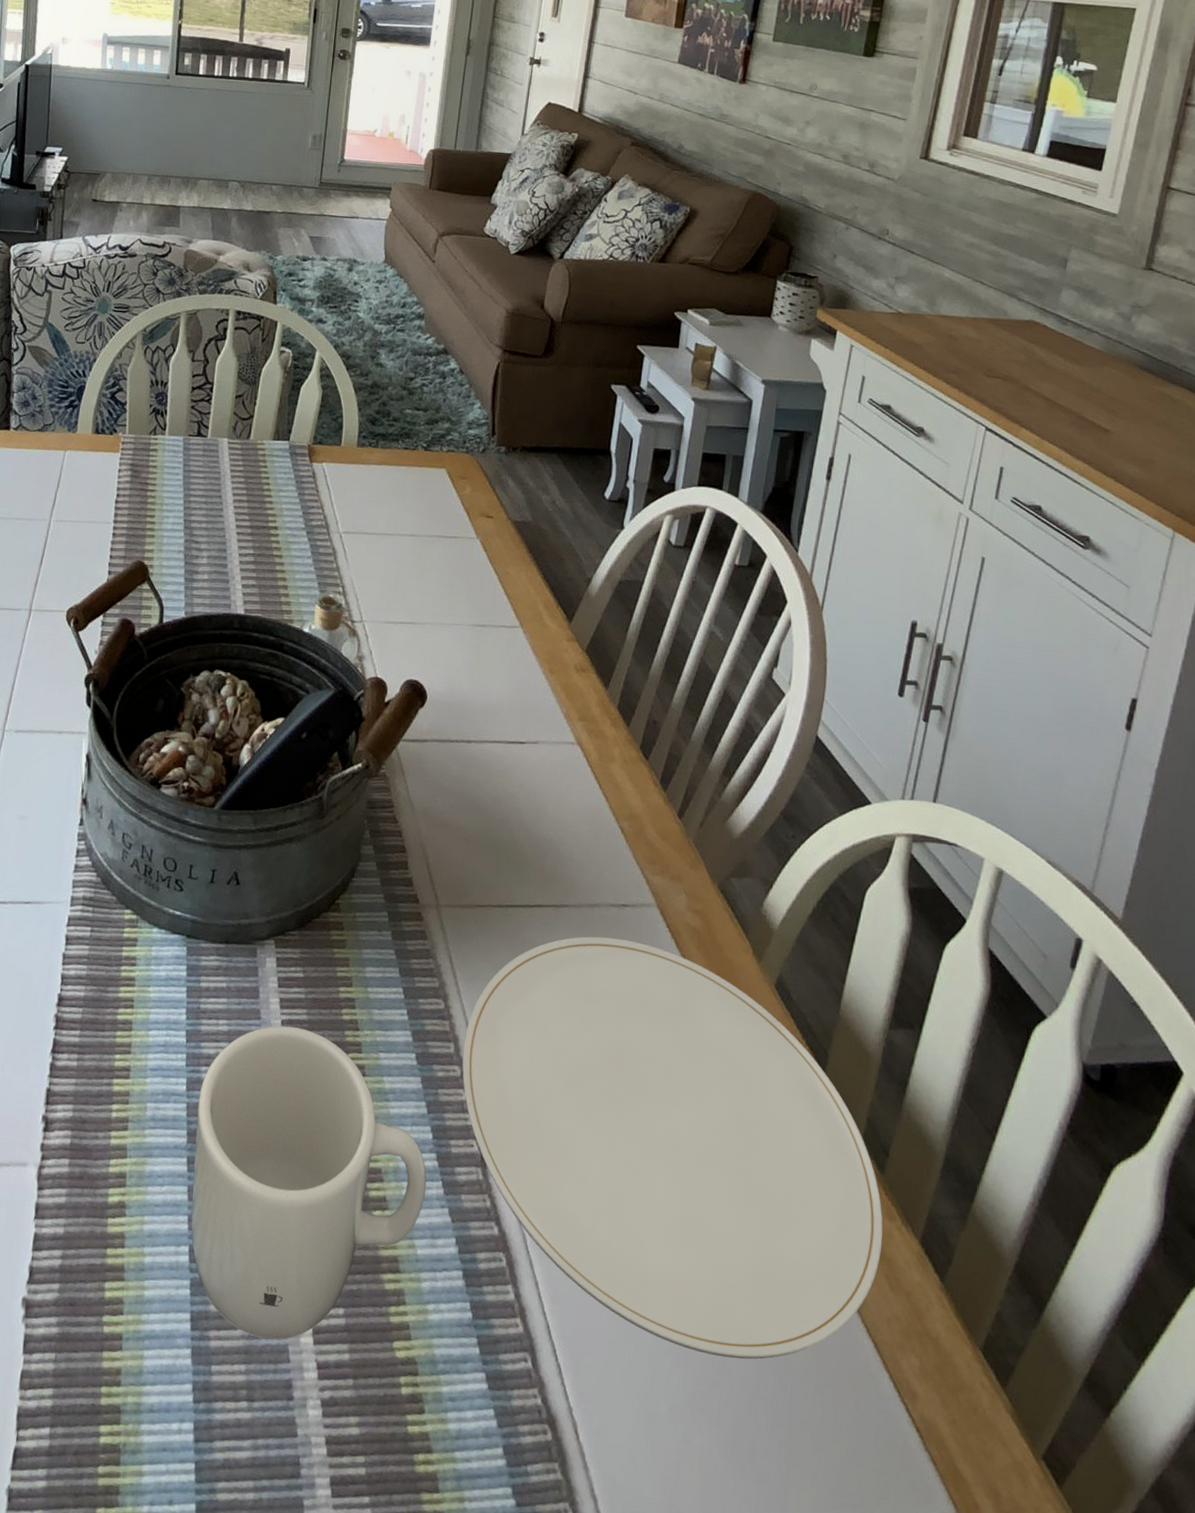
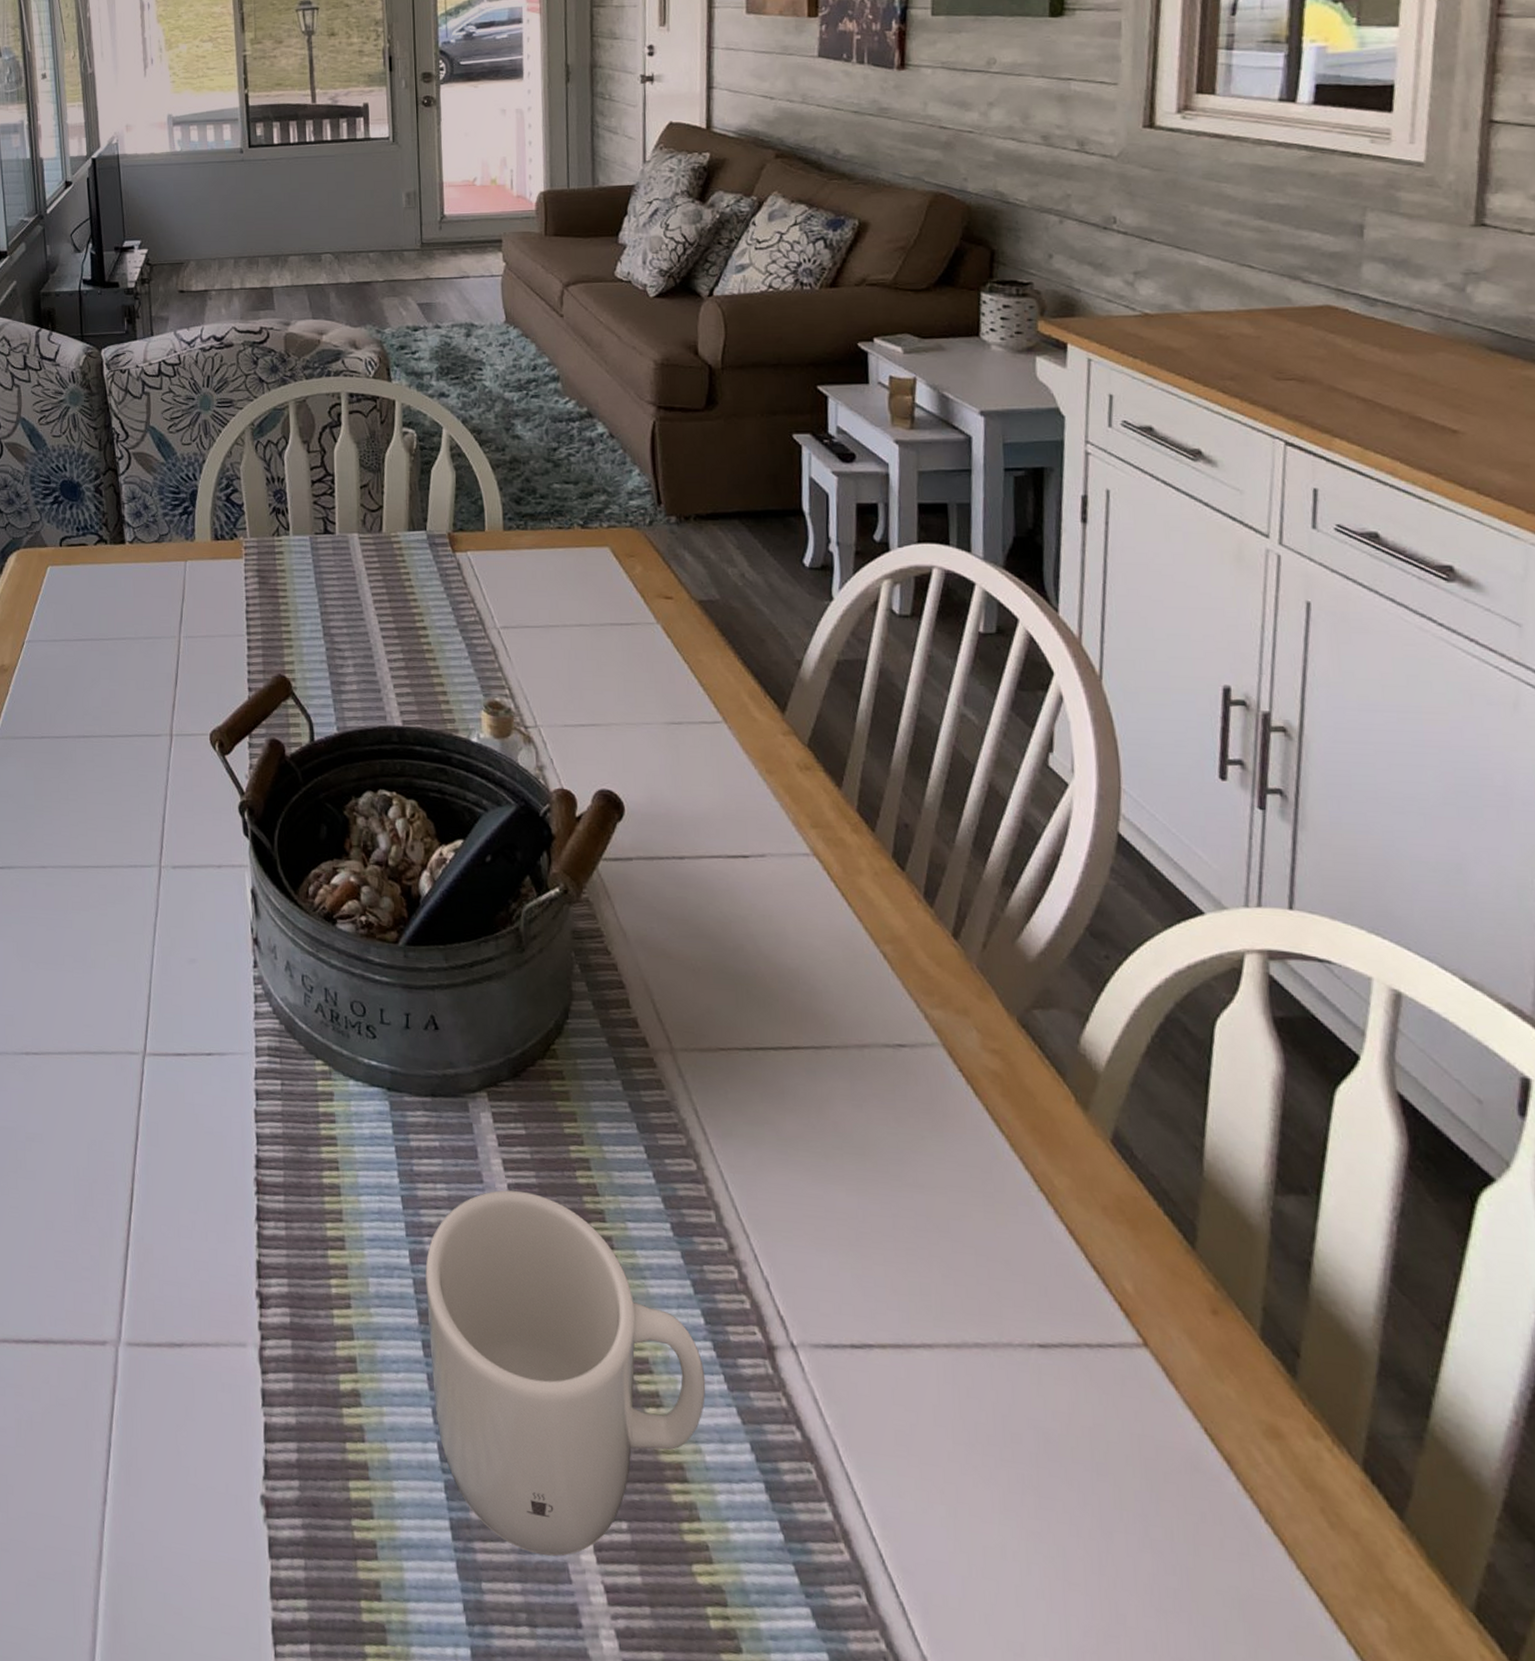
plate: present [462,936,883,1360] -> none [726,1083,1310,1609]

